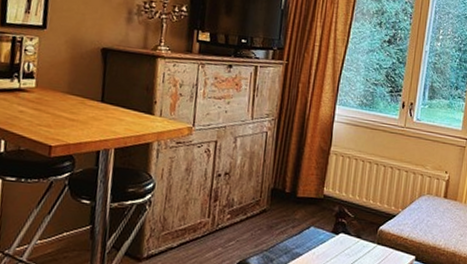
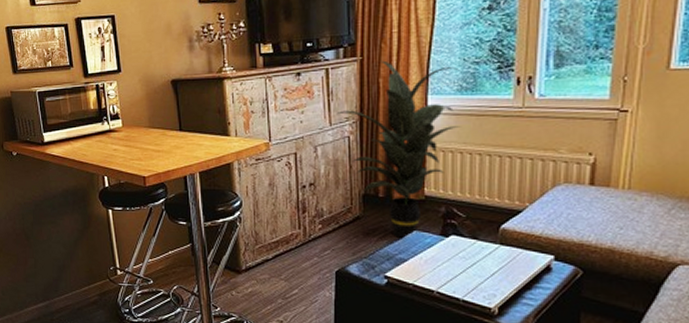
indoor plant: none [258,68,364,233] -> present [336,60,462,238]

